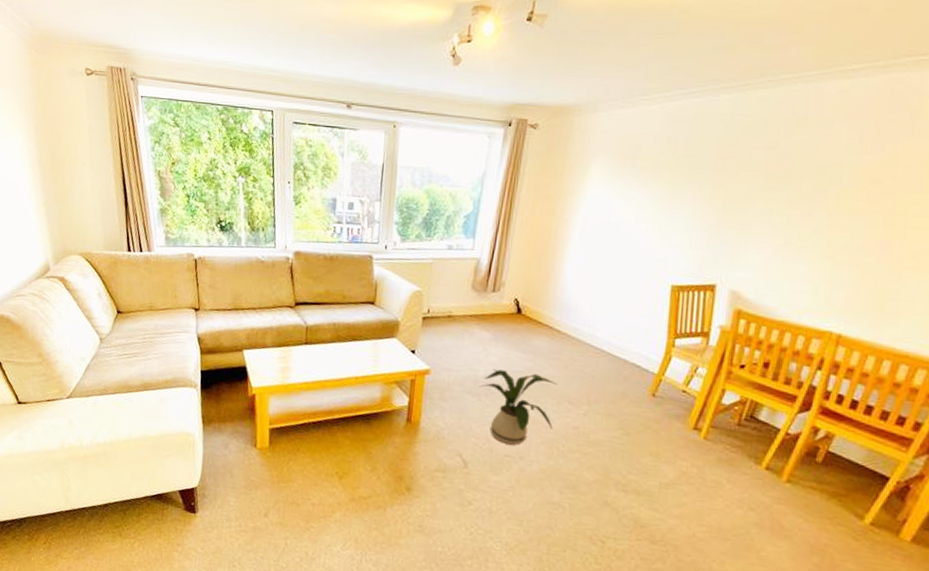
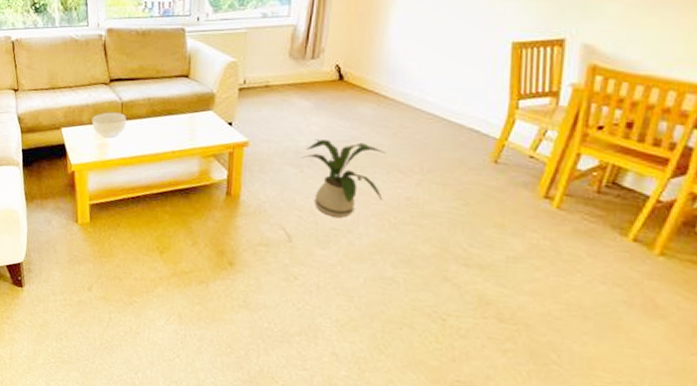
bowl: none [275,335,311,362] -> present [92,112,126,138]

